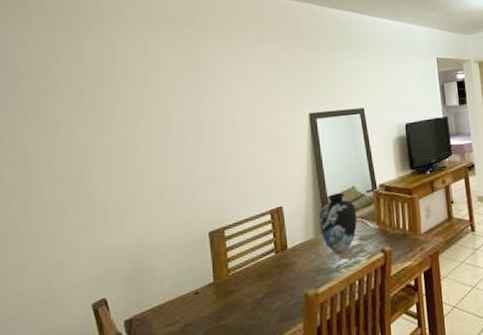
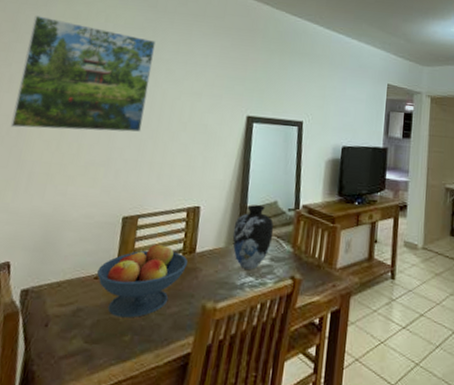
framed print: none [66,54,207,171] -> present [10,15,156,133]
fruit bowl: none [195,247,282,323] -> present [96,243,188,318]

